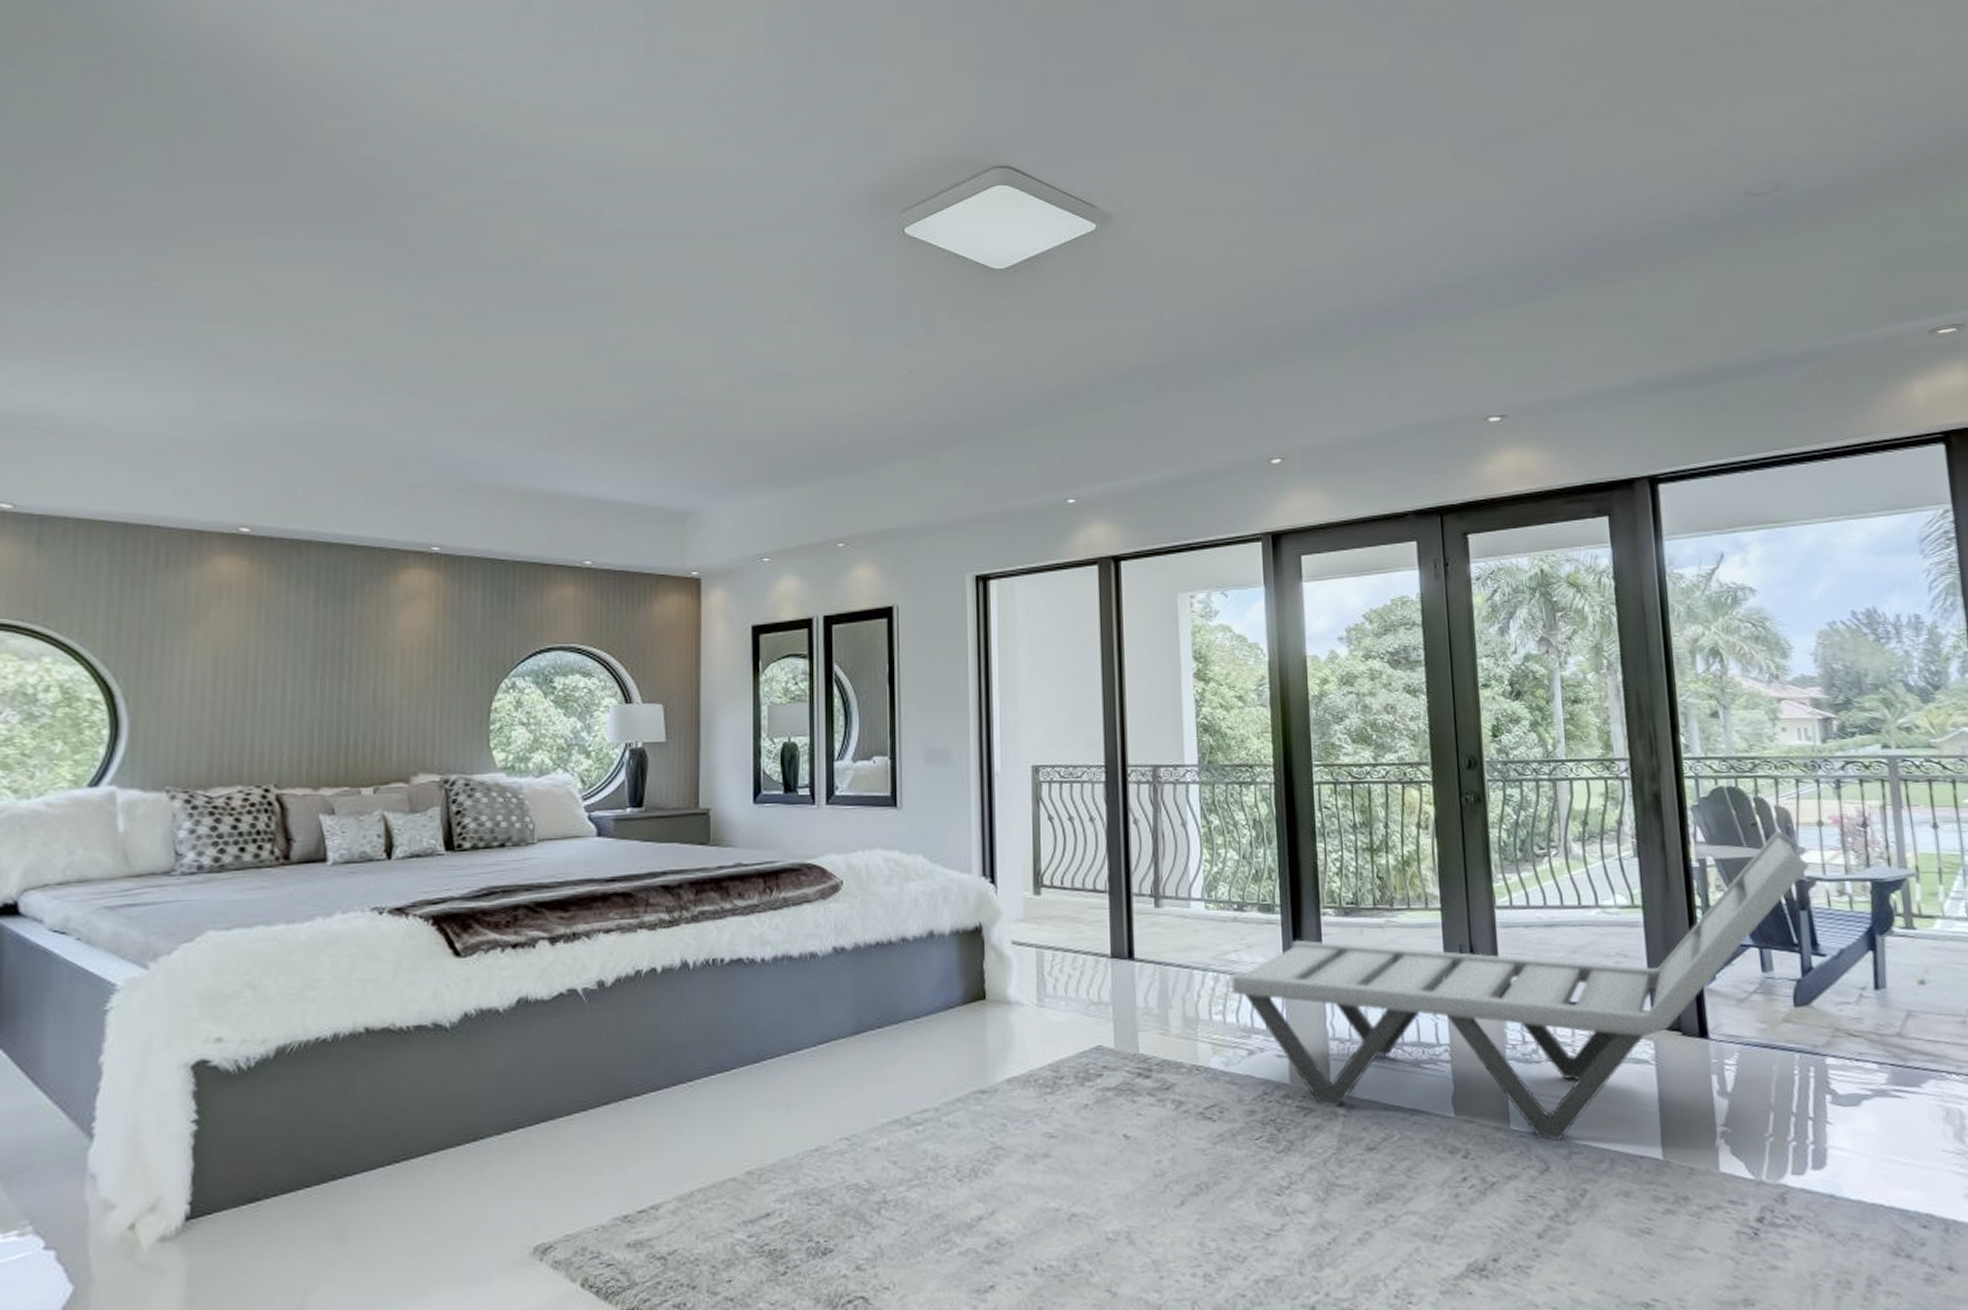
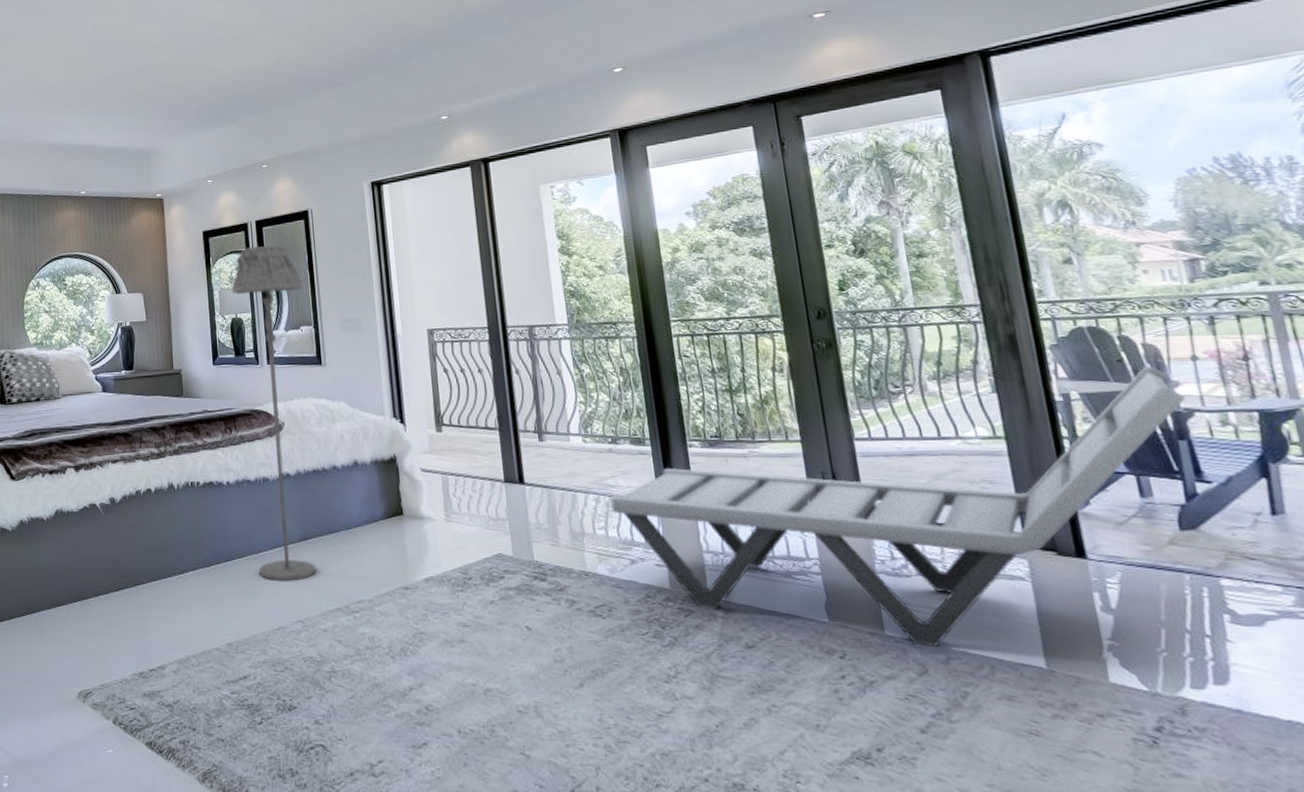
floor lamp: none [785,649,879,1088] -> present [231,245,316,581]

